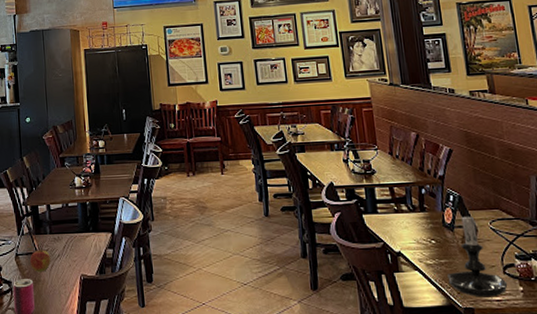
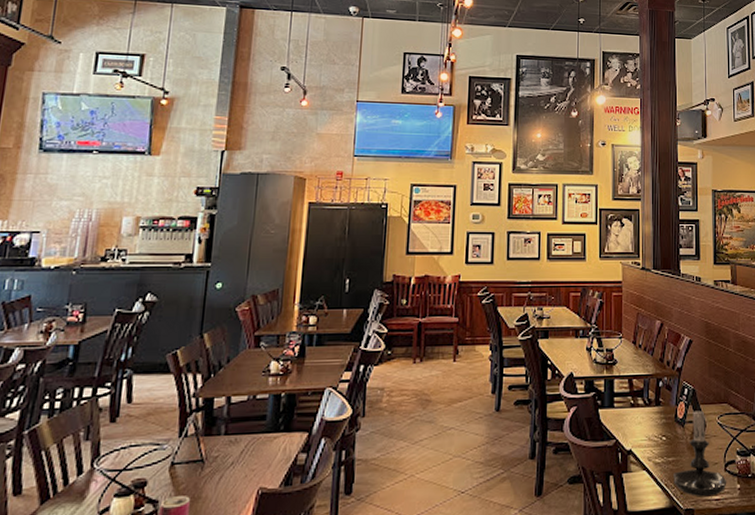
apple: present [30,248,51,272] -> none [190,454,220,487]

